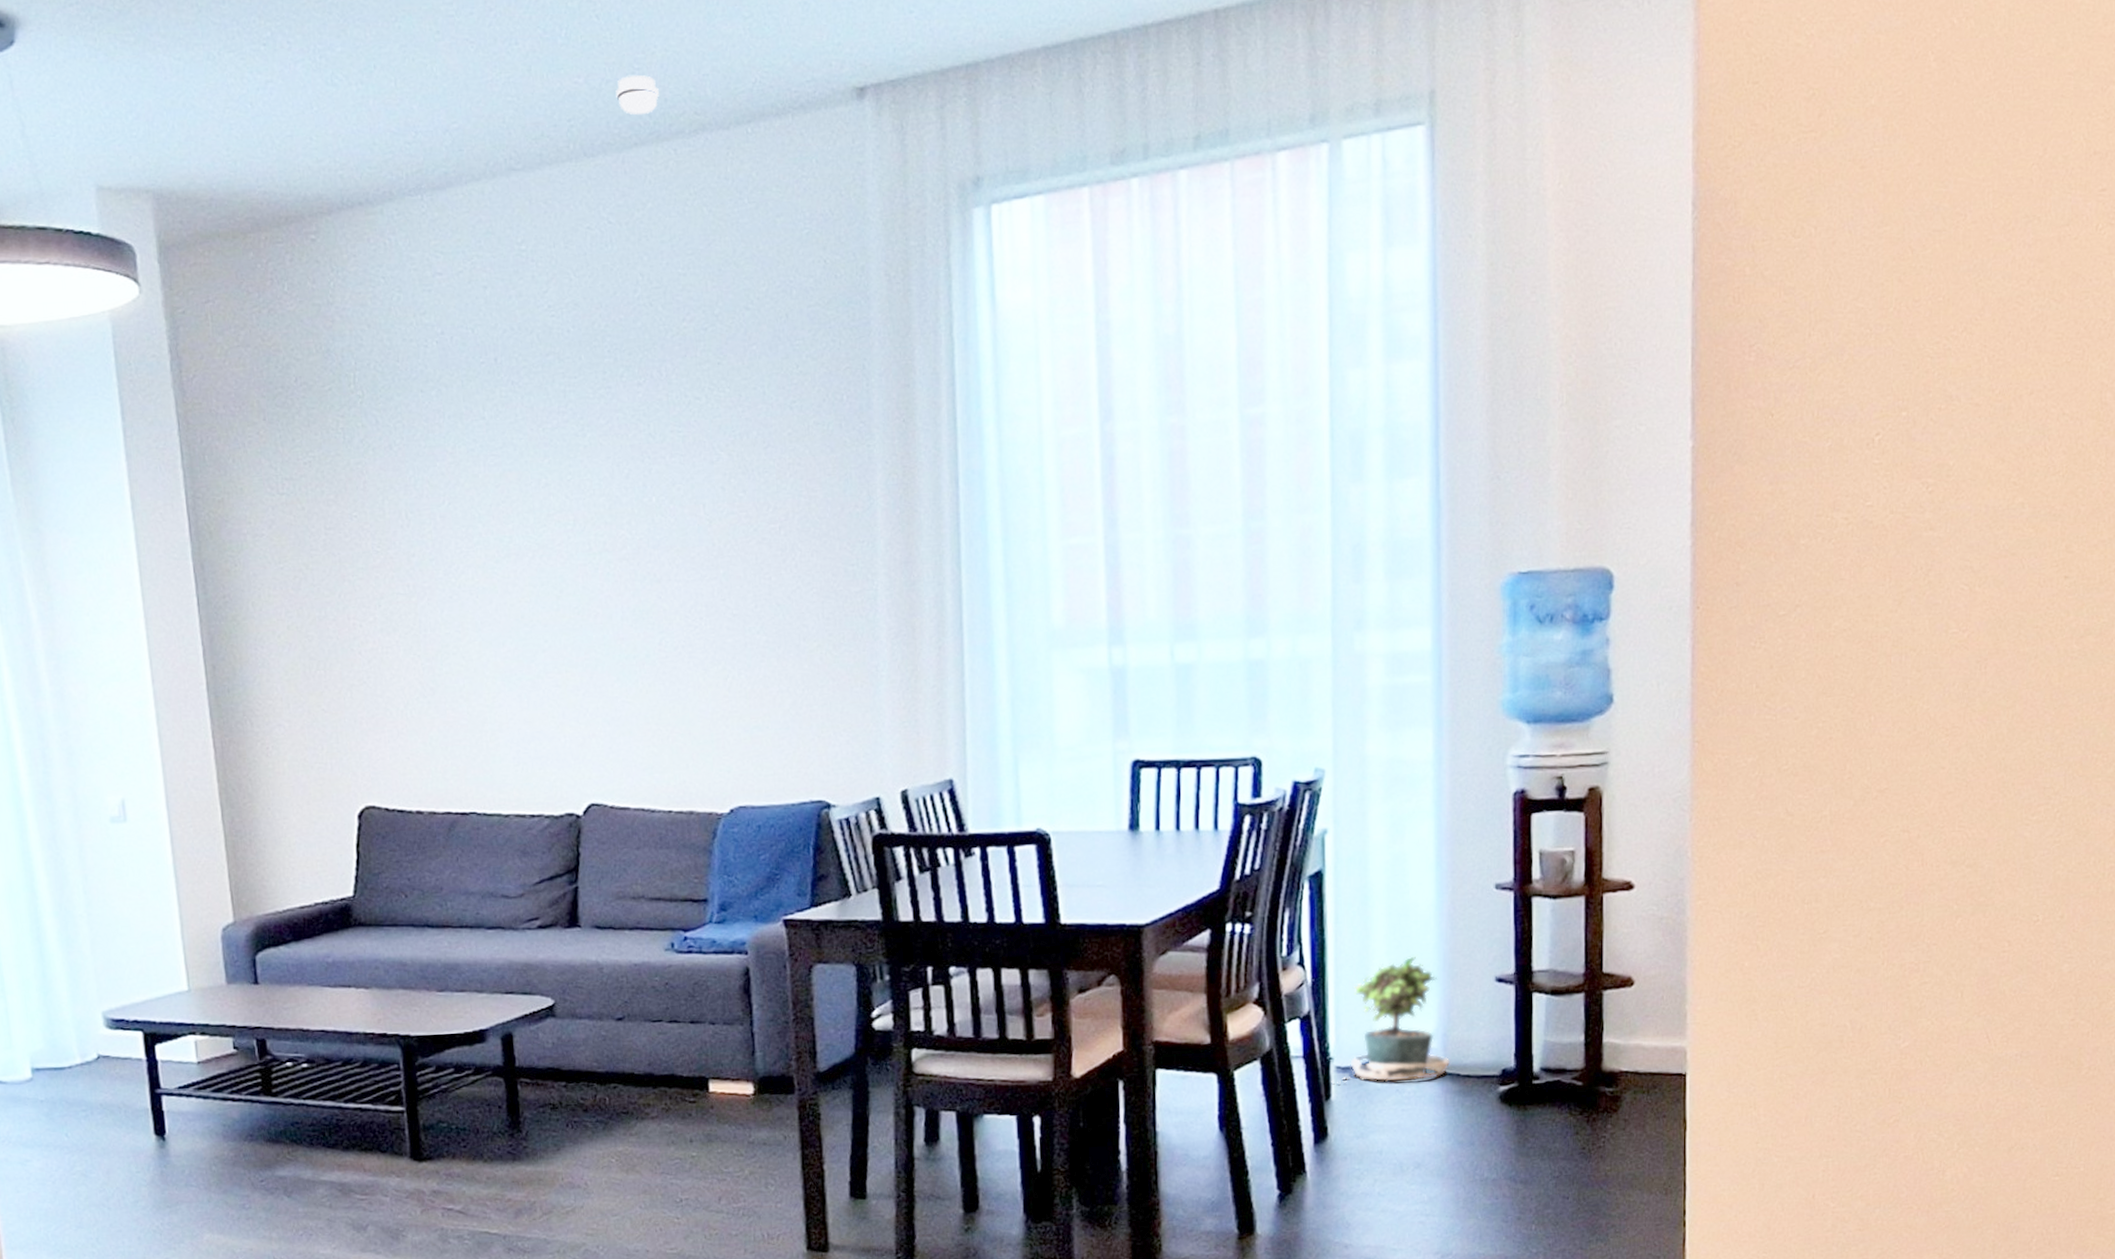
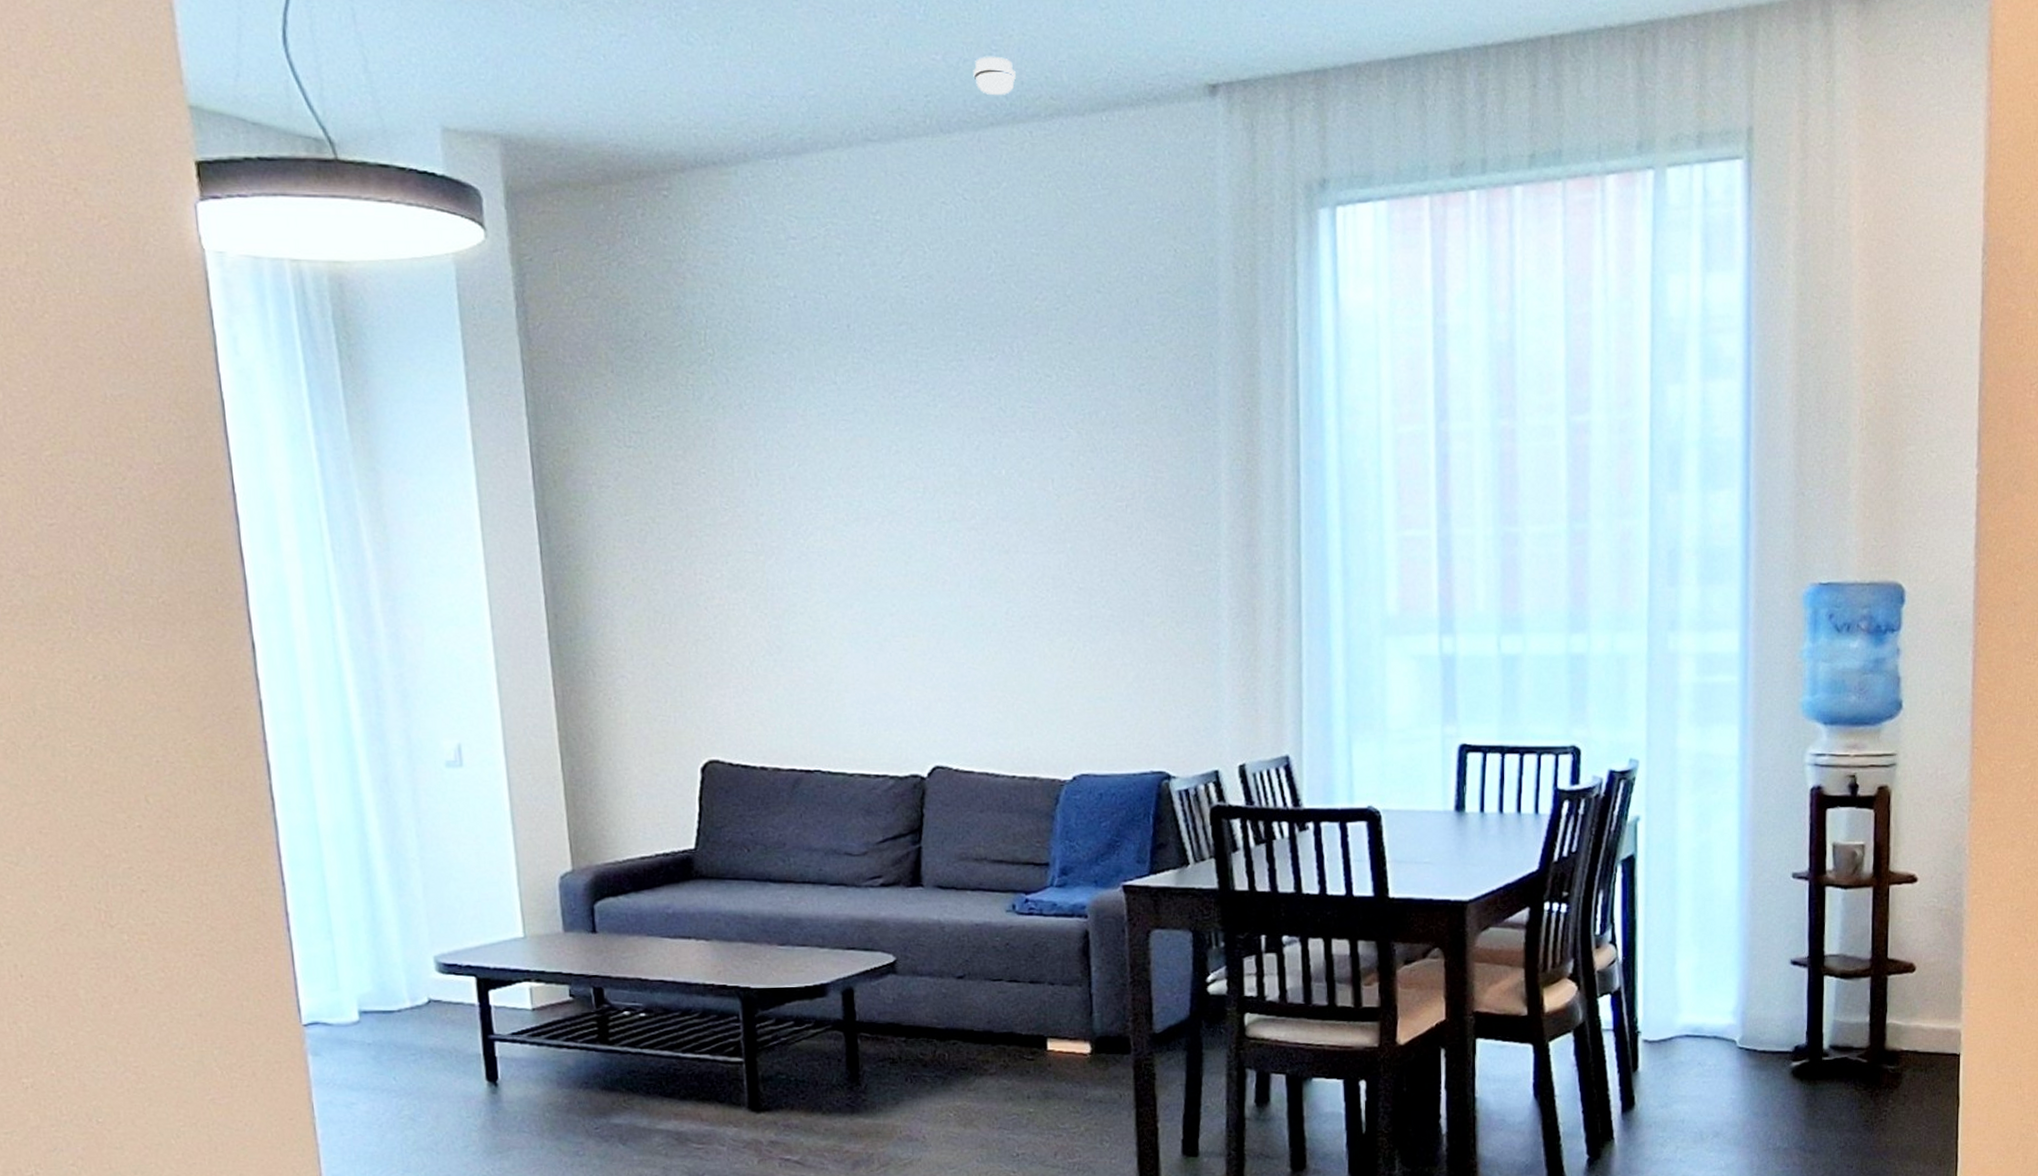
potted plant: present [1331,954,1451,1083] -> none [1638,937,1748,1056]

